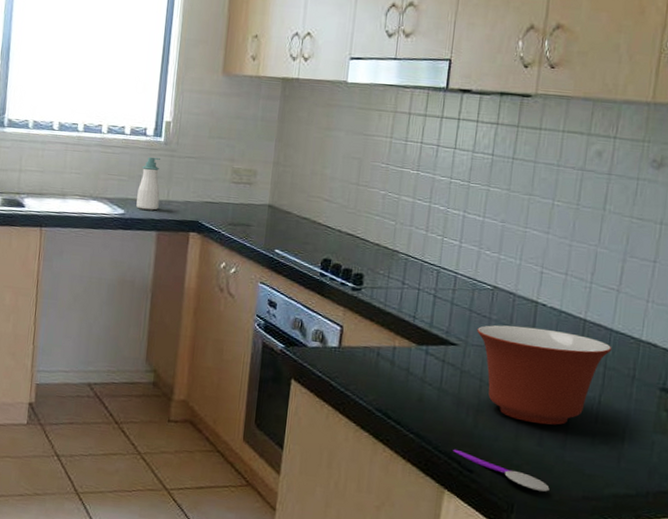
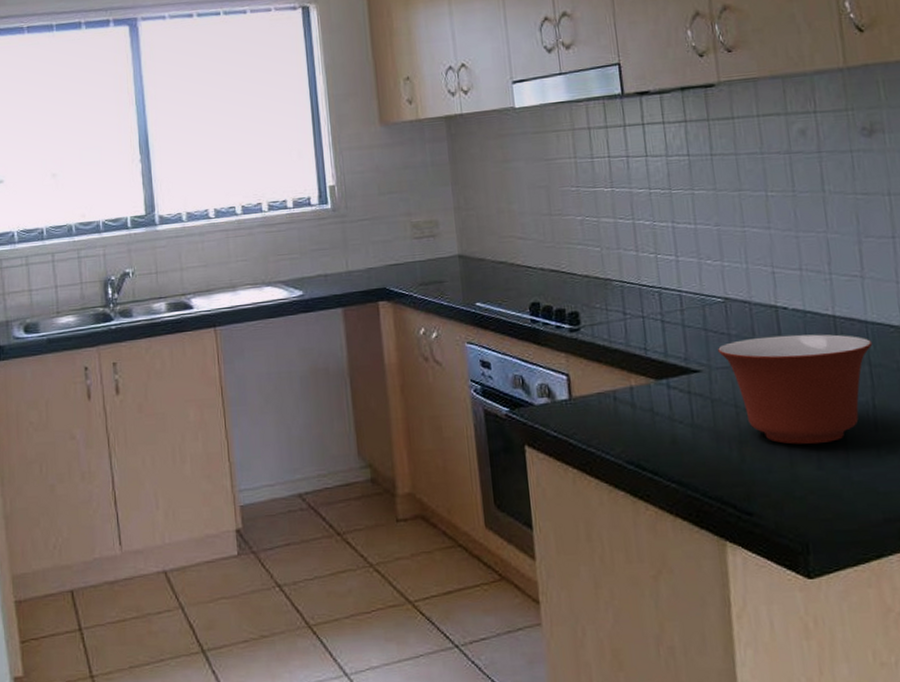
soap bottle: present [136,157,160,211] -> none [312,226,339,287]
spoon: present [453,449,550,492] -> none [724,491,845,523]

